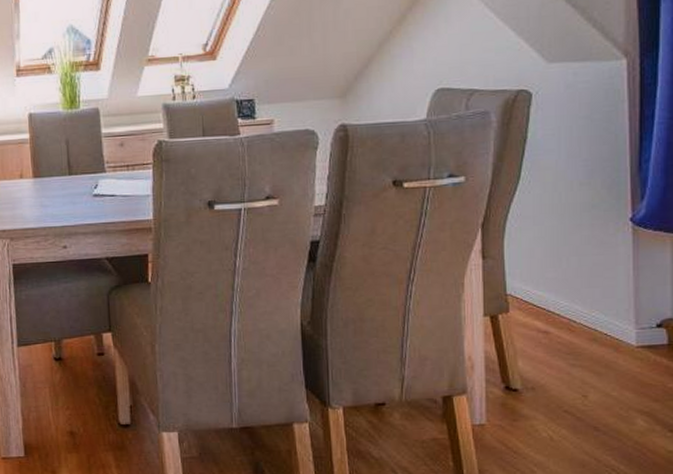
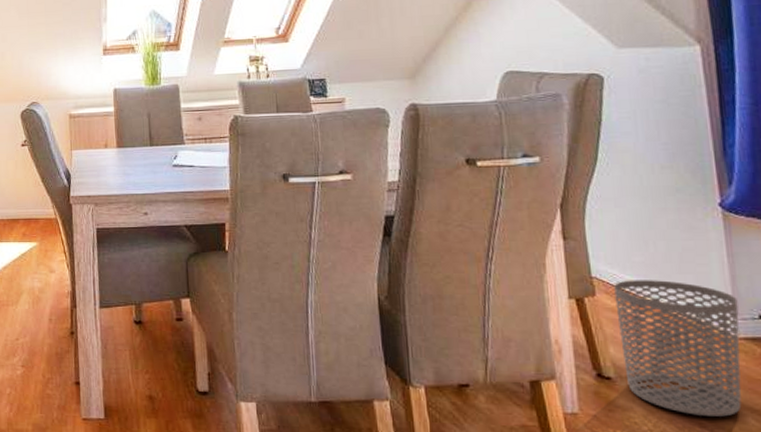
waste bin: none [527,294,639,420] -> present [614,280,742,417]

